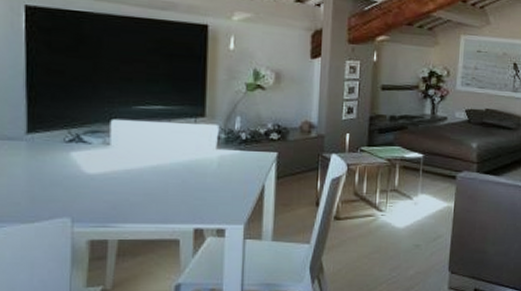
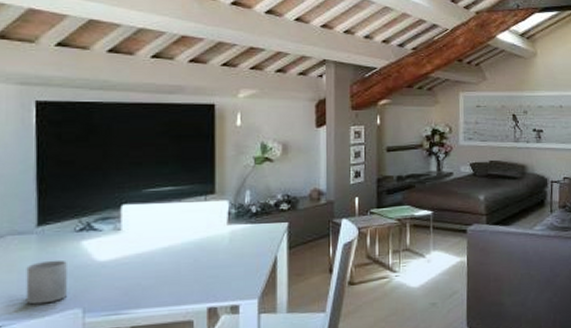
mug: none [16,168,56,210] -> present [26,260,67,305]

